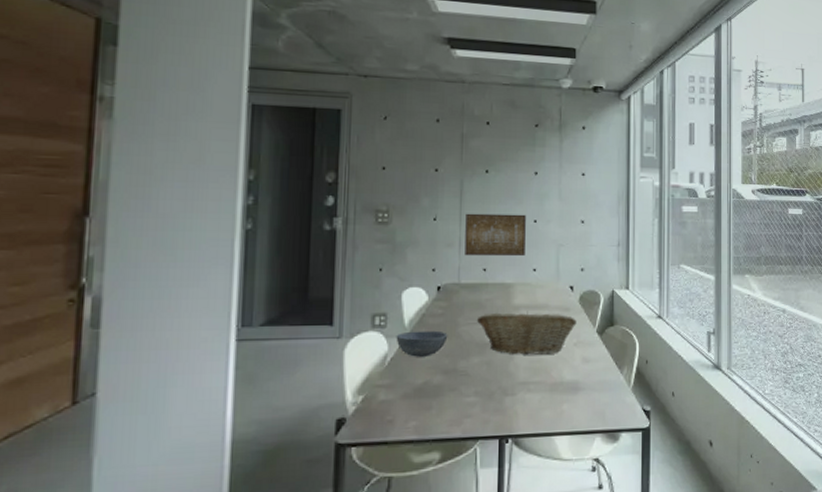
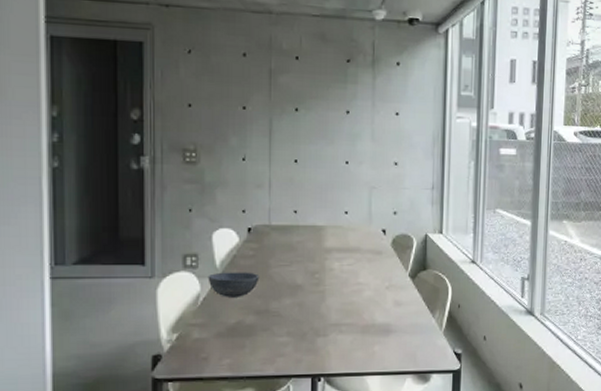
wall art: present [465,213,526,257] -> none [275,153,337,199]
fruit basket: present [477,310,577,355] -> none [289,253,389,297]

